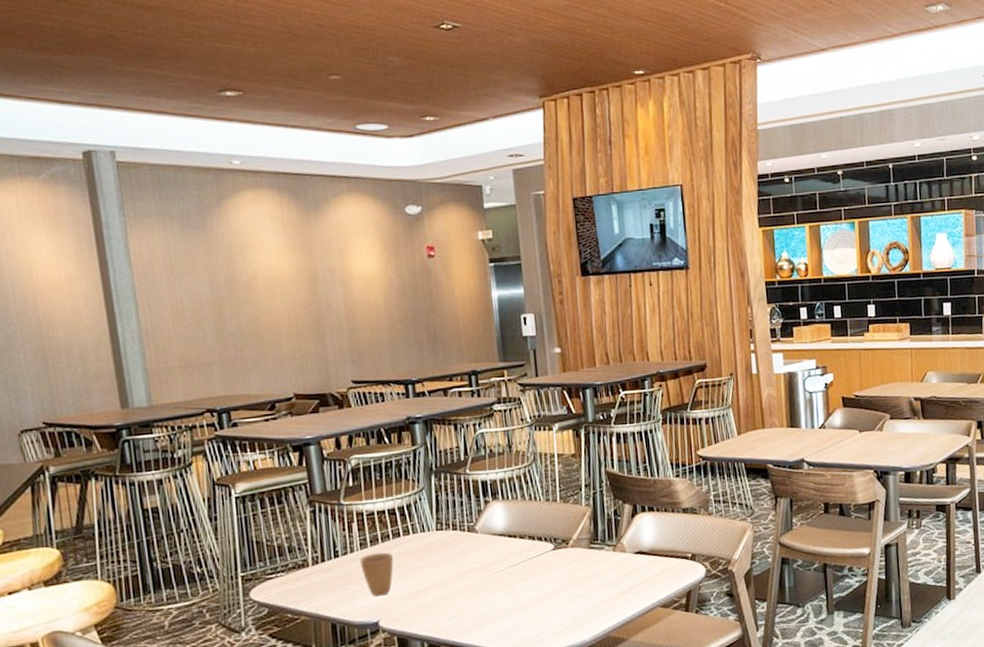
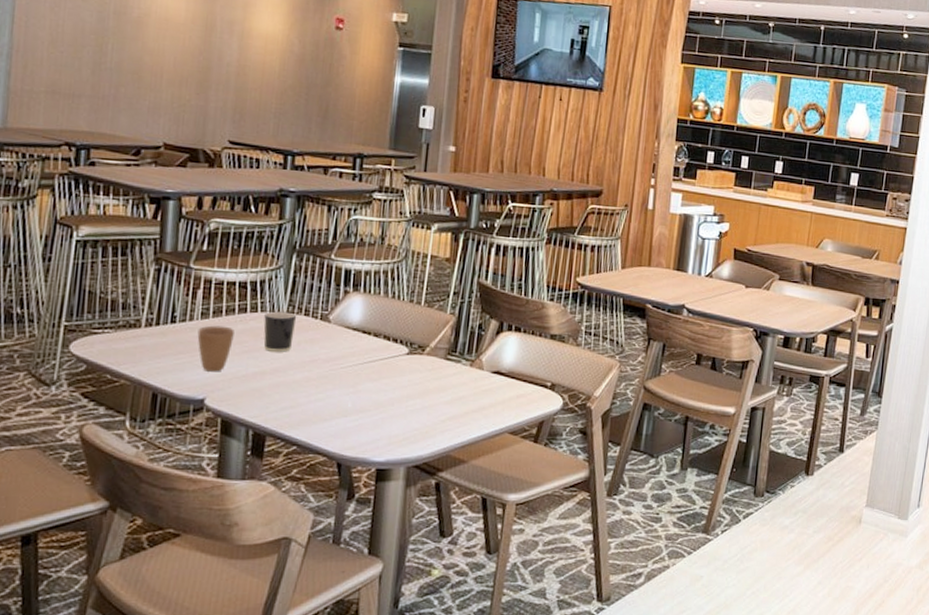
mug: none [416,529,447,569] -> present [263,311,297,352]

